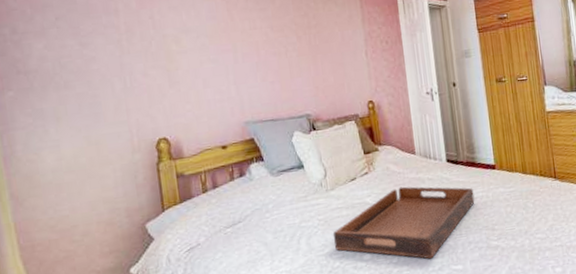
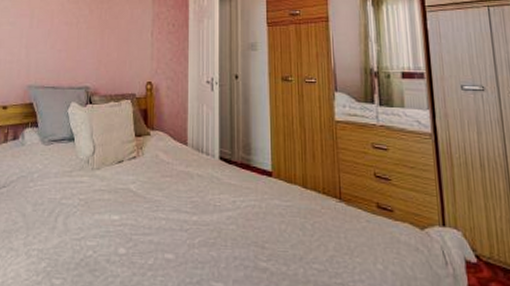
serving tray: present [332,186,475,259] -> none [90,178,246,268]

